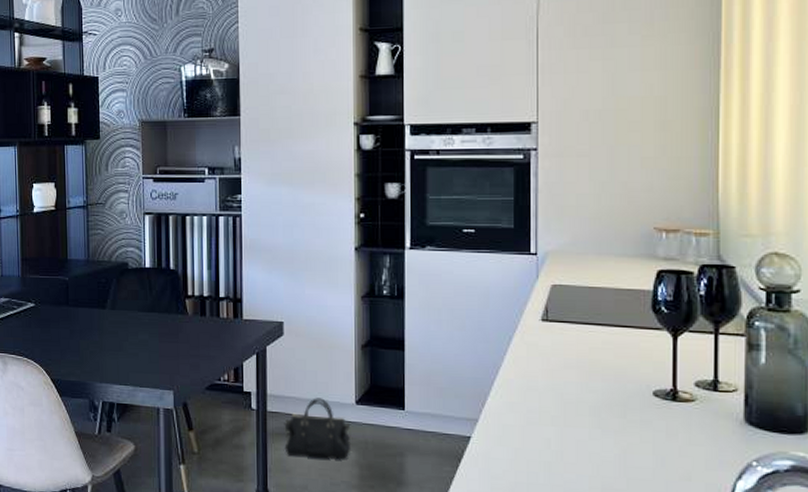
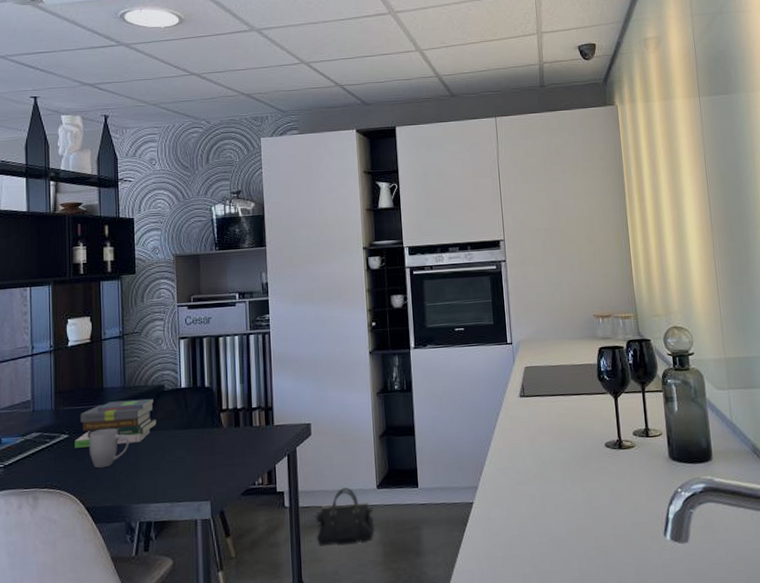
books: none [40,274,120,320] -> present [74,398,157,448]
mug: none [54,302,94,342] -> present [88,428,130,469]

